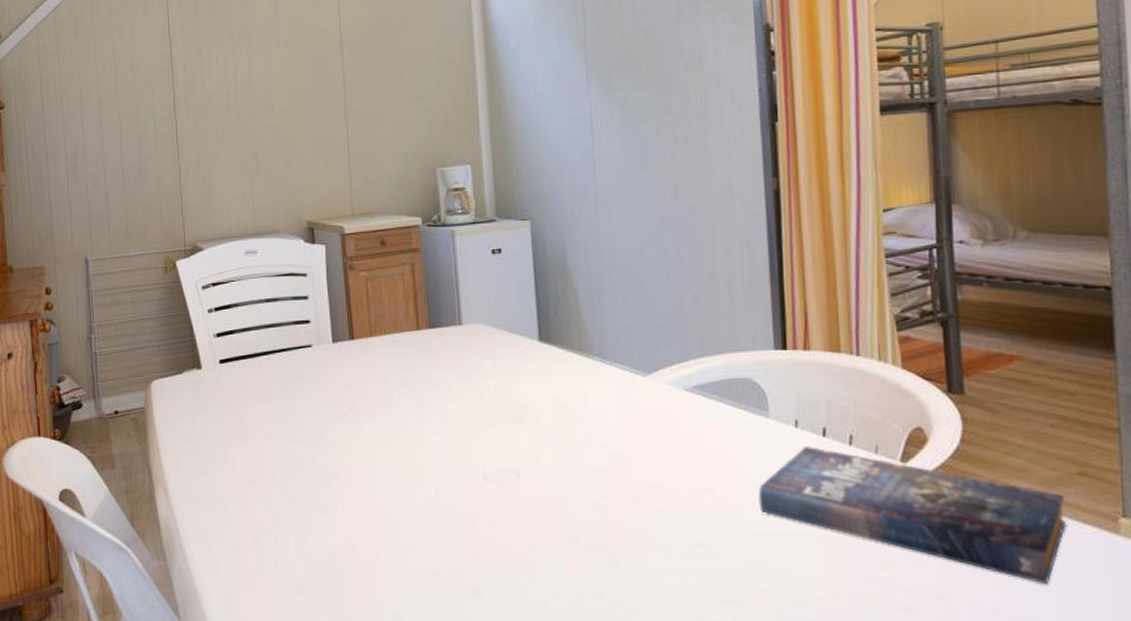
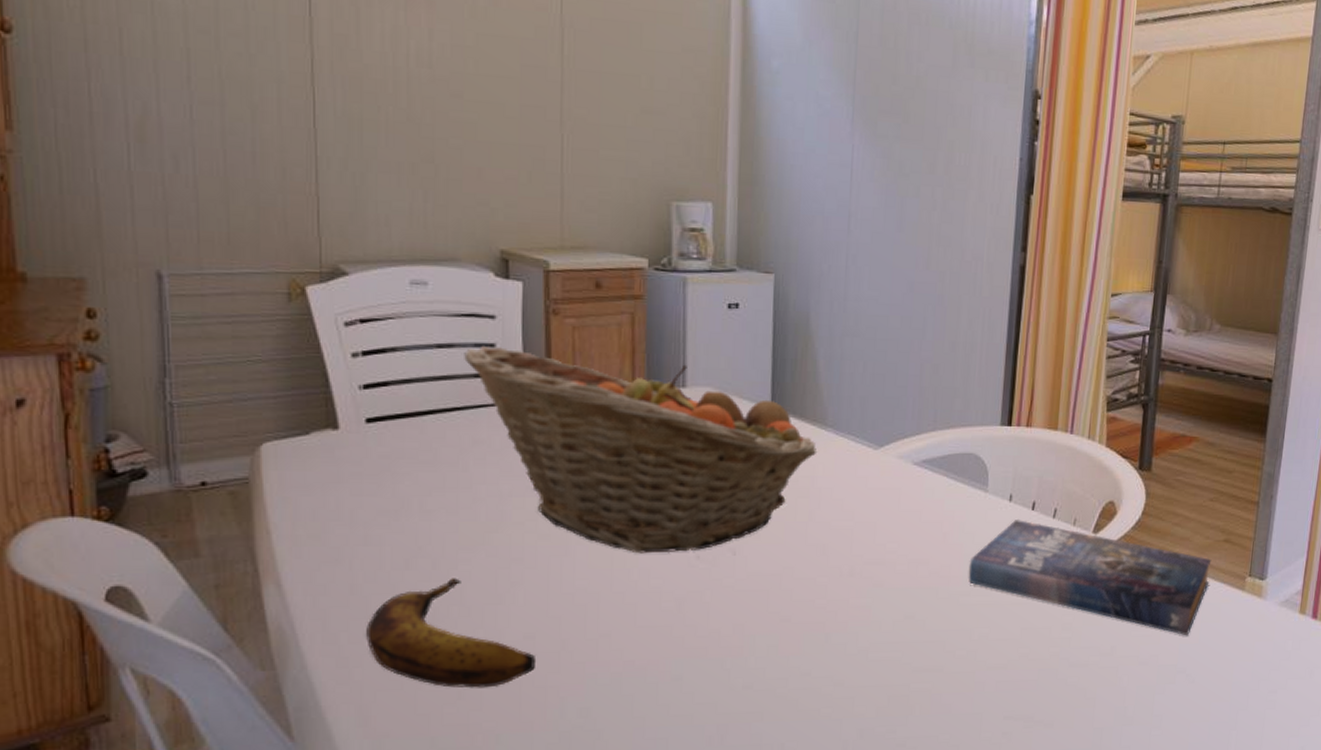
banana: none [227,490,356,588] -> present [366,578,537,688]
fruit basket: none [286,299,587,474] -> present [464,347,818,554]

